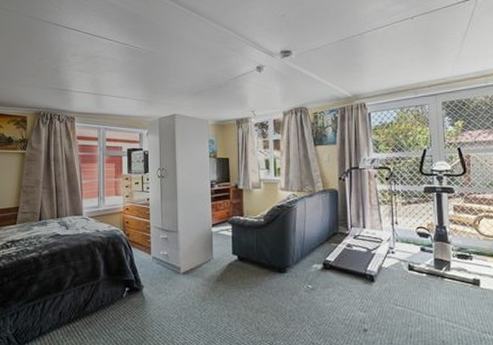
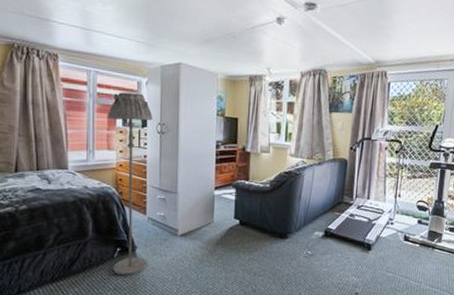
floor lamp: none [115,143,153,316] -> present [107,92,153,276]

